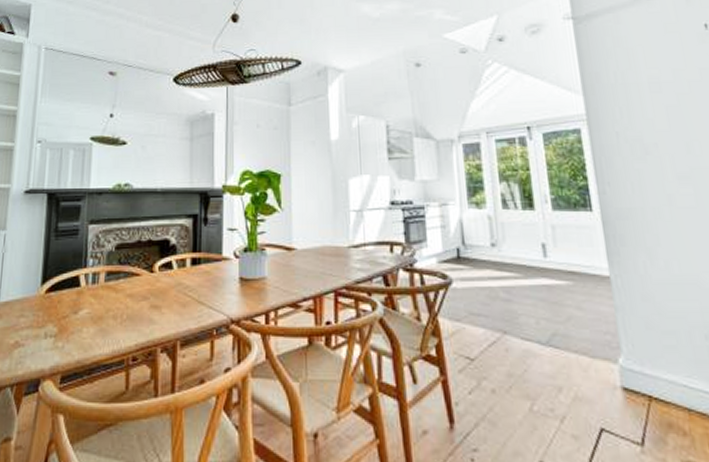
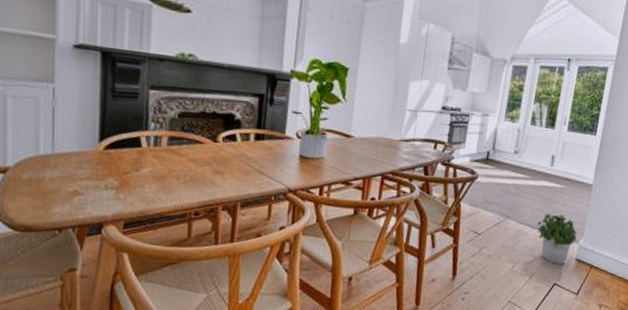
potted plant: none [548,322,614,397] -> present [537,213,577,264]

